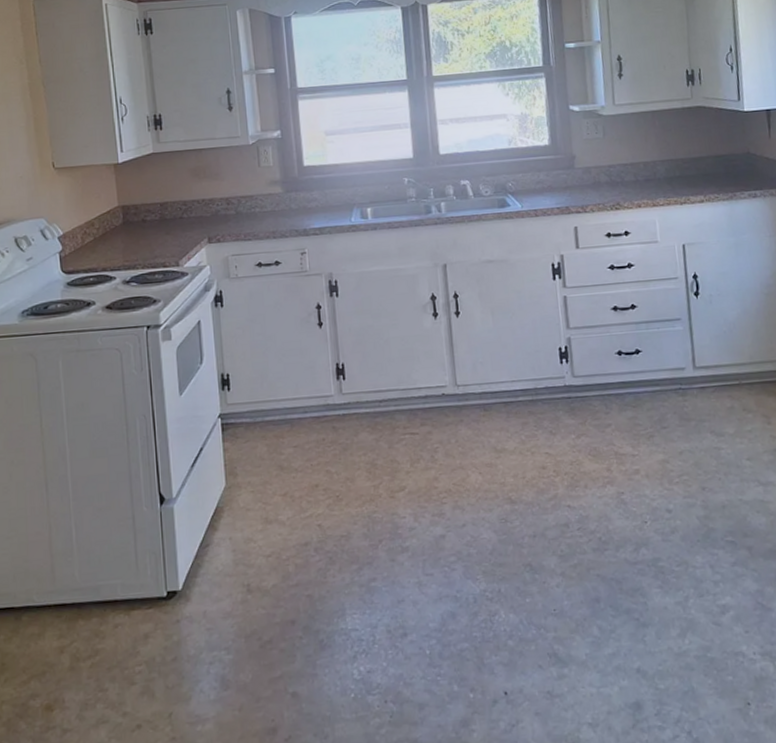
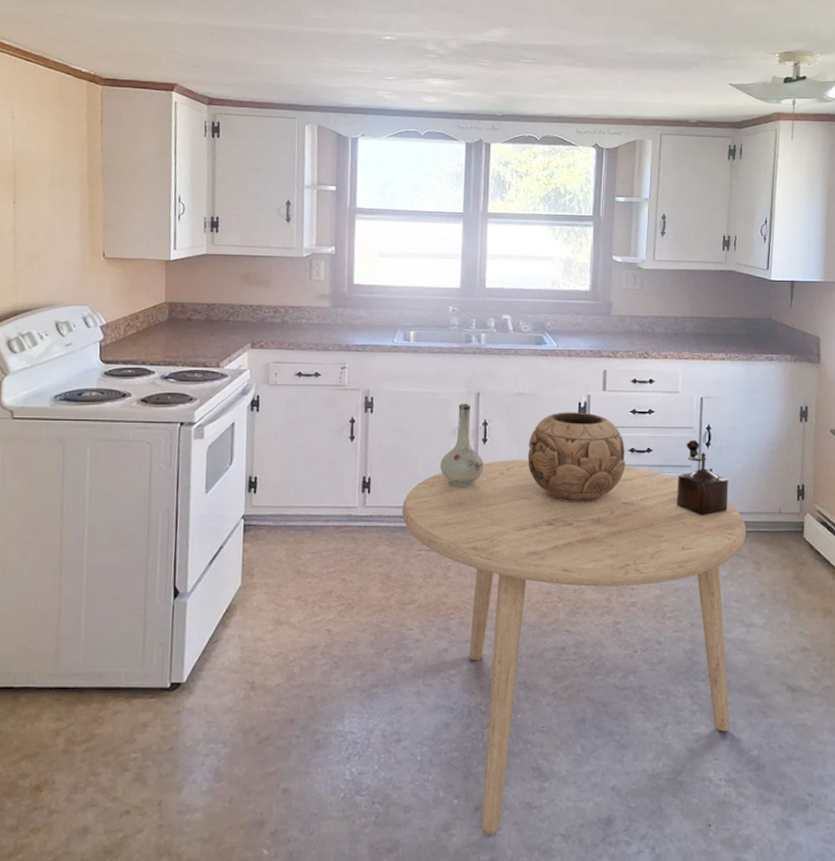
dining table: none [380,325,759,728] -> present [402,458,747,835]
vase: none [414,276,461,366] -> present [440,403,485,488]
decorative bowl: none [503,273,610,370] -> present [527,412,626,502]
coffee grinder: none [668,290,727,372] -> present [677,439,728,516]

